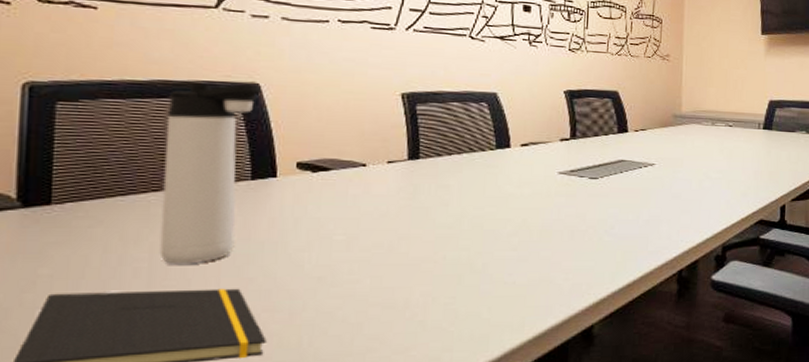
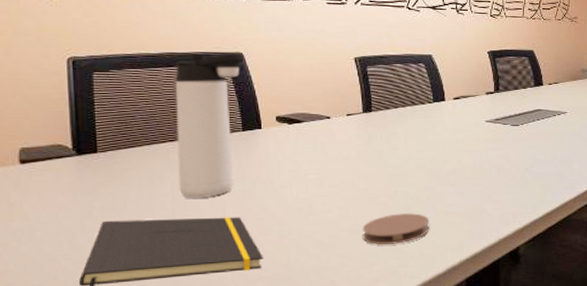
coaster: none [398,282,485,323] -> present [362,212,430,245]

